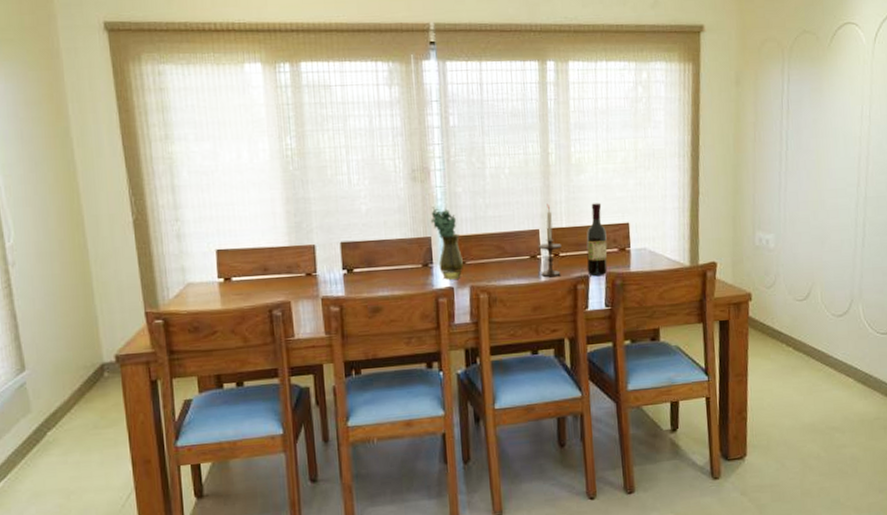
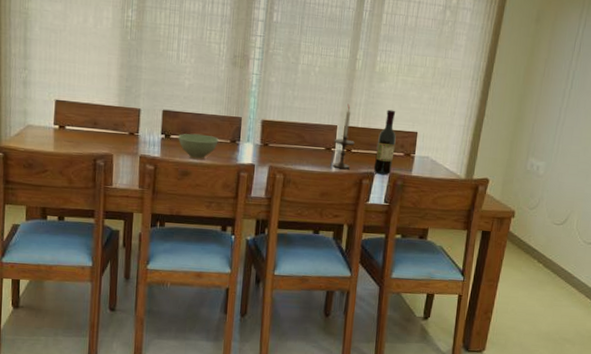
bowl: none [362,262,409,293] -> present [178,133,219,160]
vase: present [430,207,464,280] -> none [243,91,267,158]

